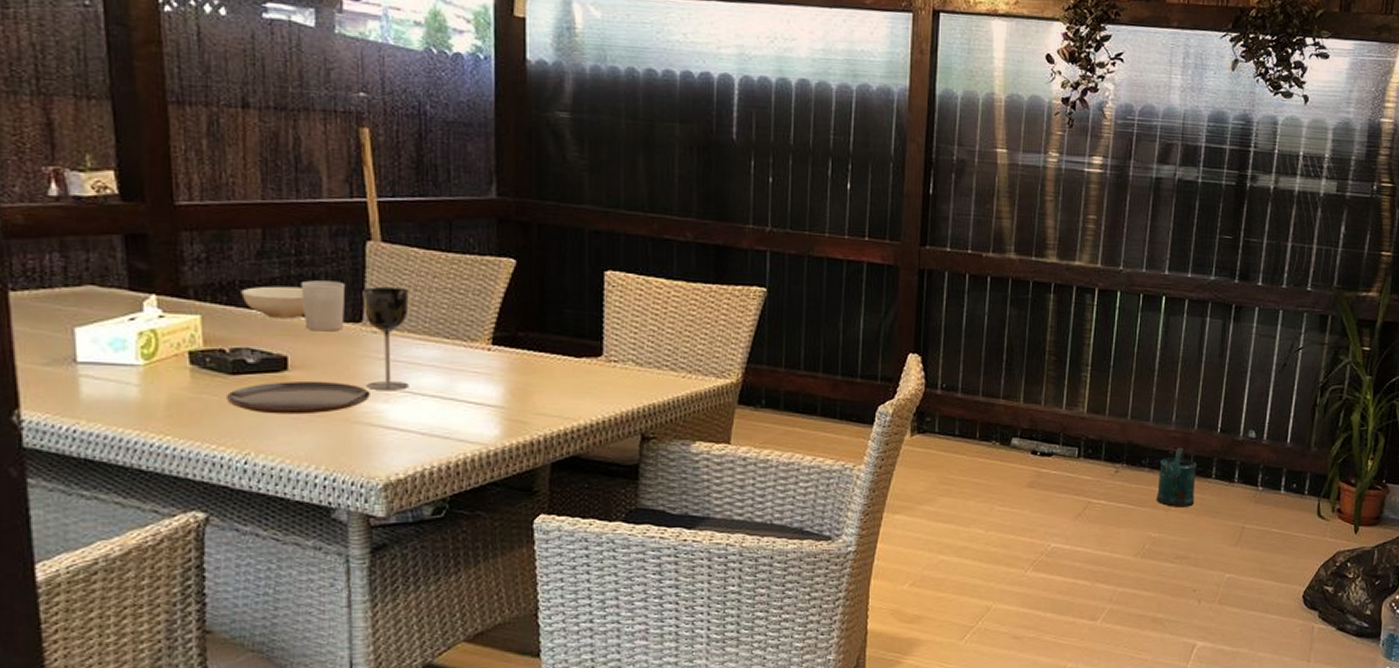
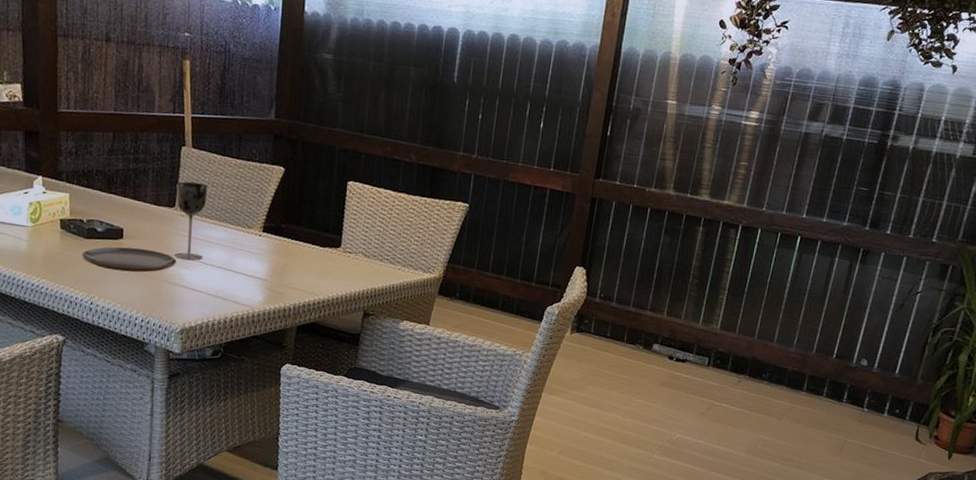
bowl: present [241,286,306,319] -> none [96,175,138,202]
candle holder: present [300,280,346,332] -> none [135,173,166,213]
watering can: present [1156,448,1196,507] -> none [771,367,811,418]

